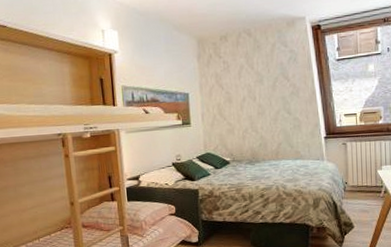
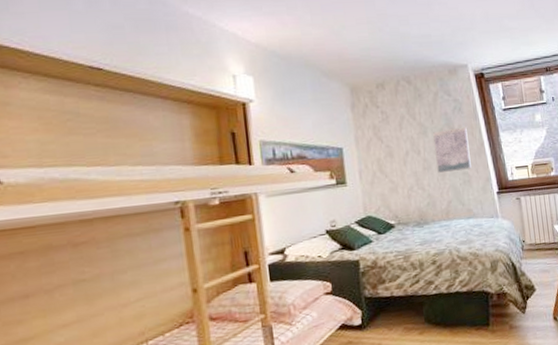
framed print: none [269,76,302,119] -> present [433,127,472,174]

